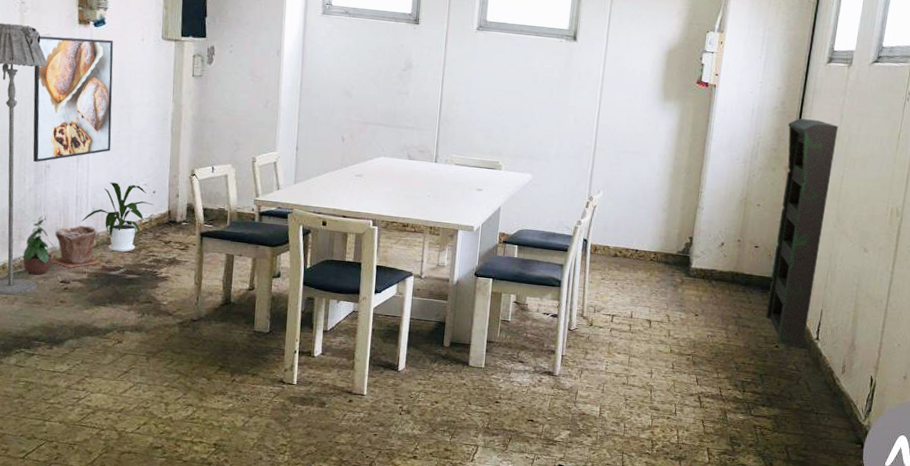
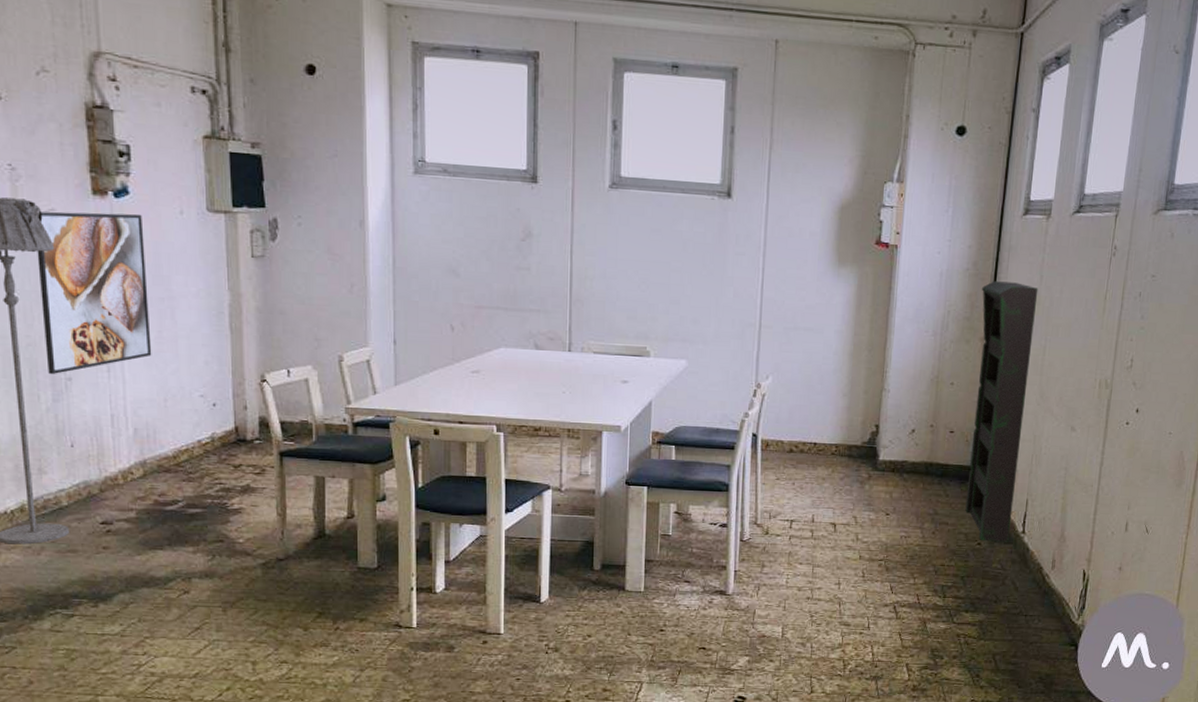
potted plant: present [22,216,58,275] -> none [46,442,93,517]
plant pot: present [51,225,101,268] -> none [85,450,152,505]
house plant: present [81,182,154,252] -> none [120,395,216,482]

